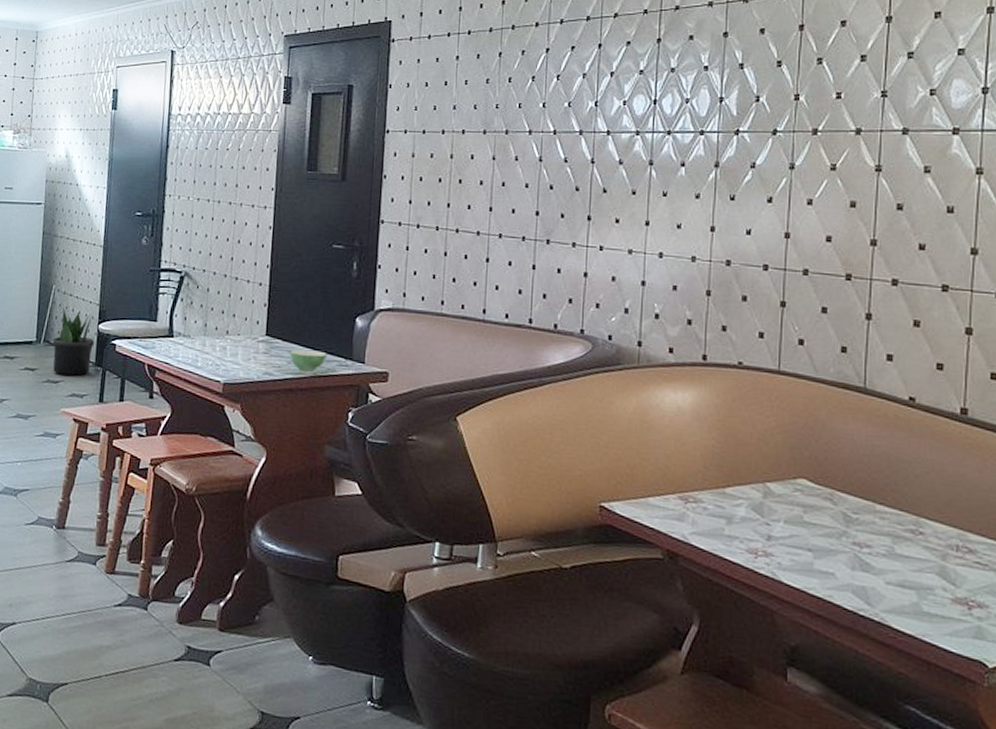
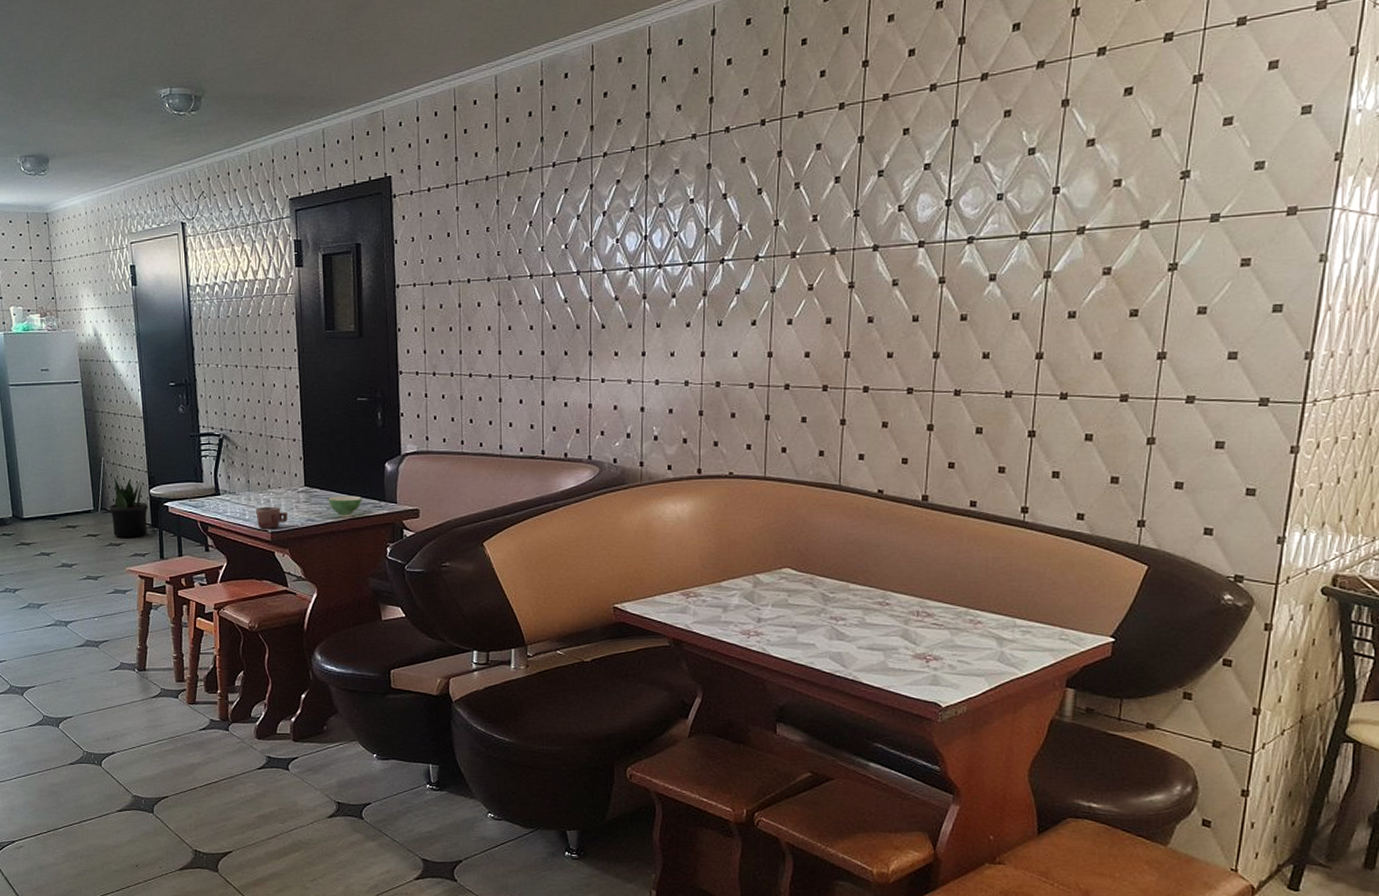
cup: none [209,354,244,380] -> present [255,506,288,529]

